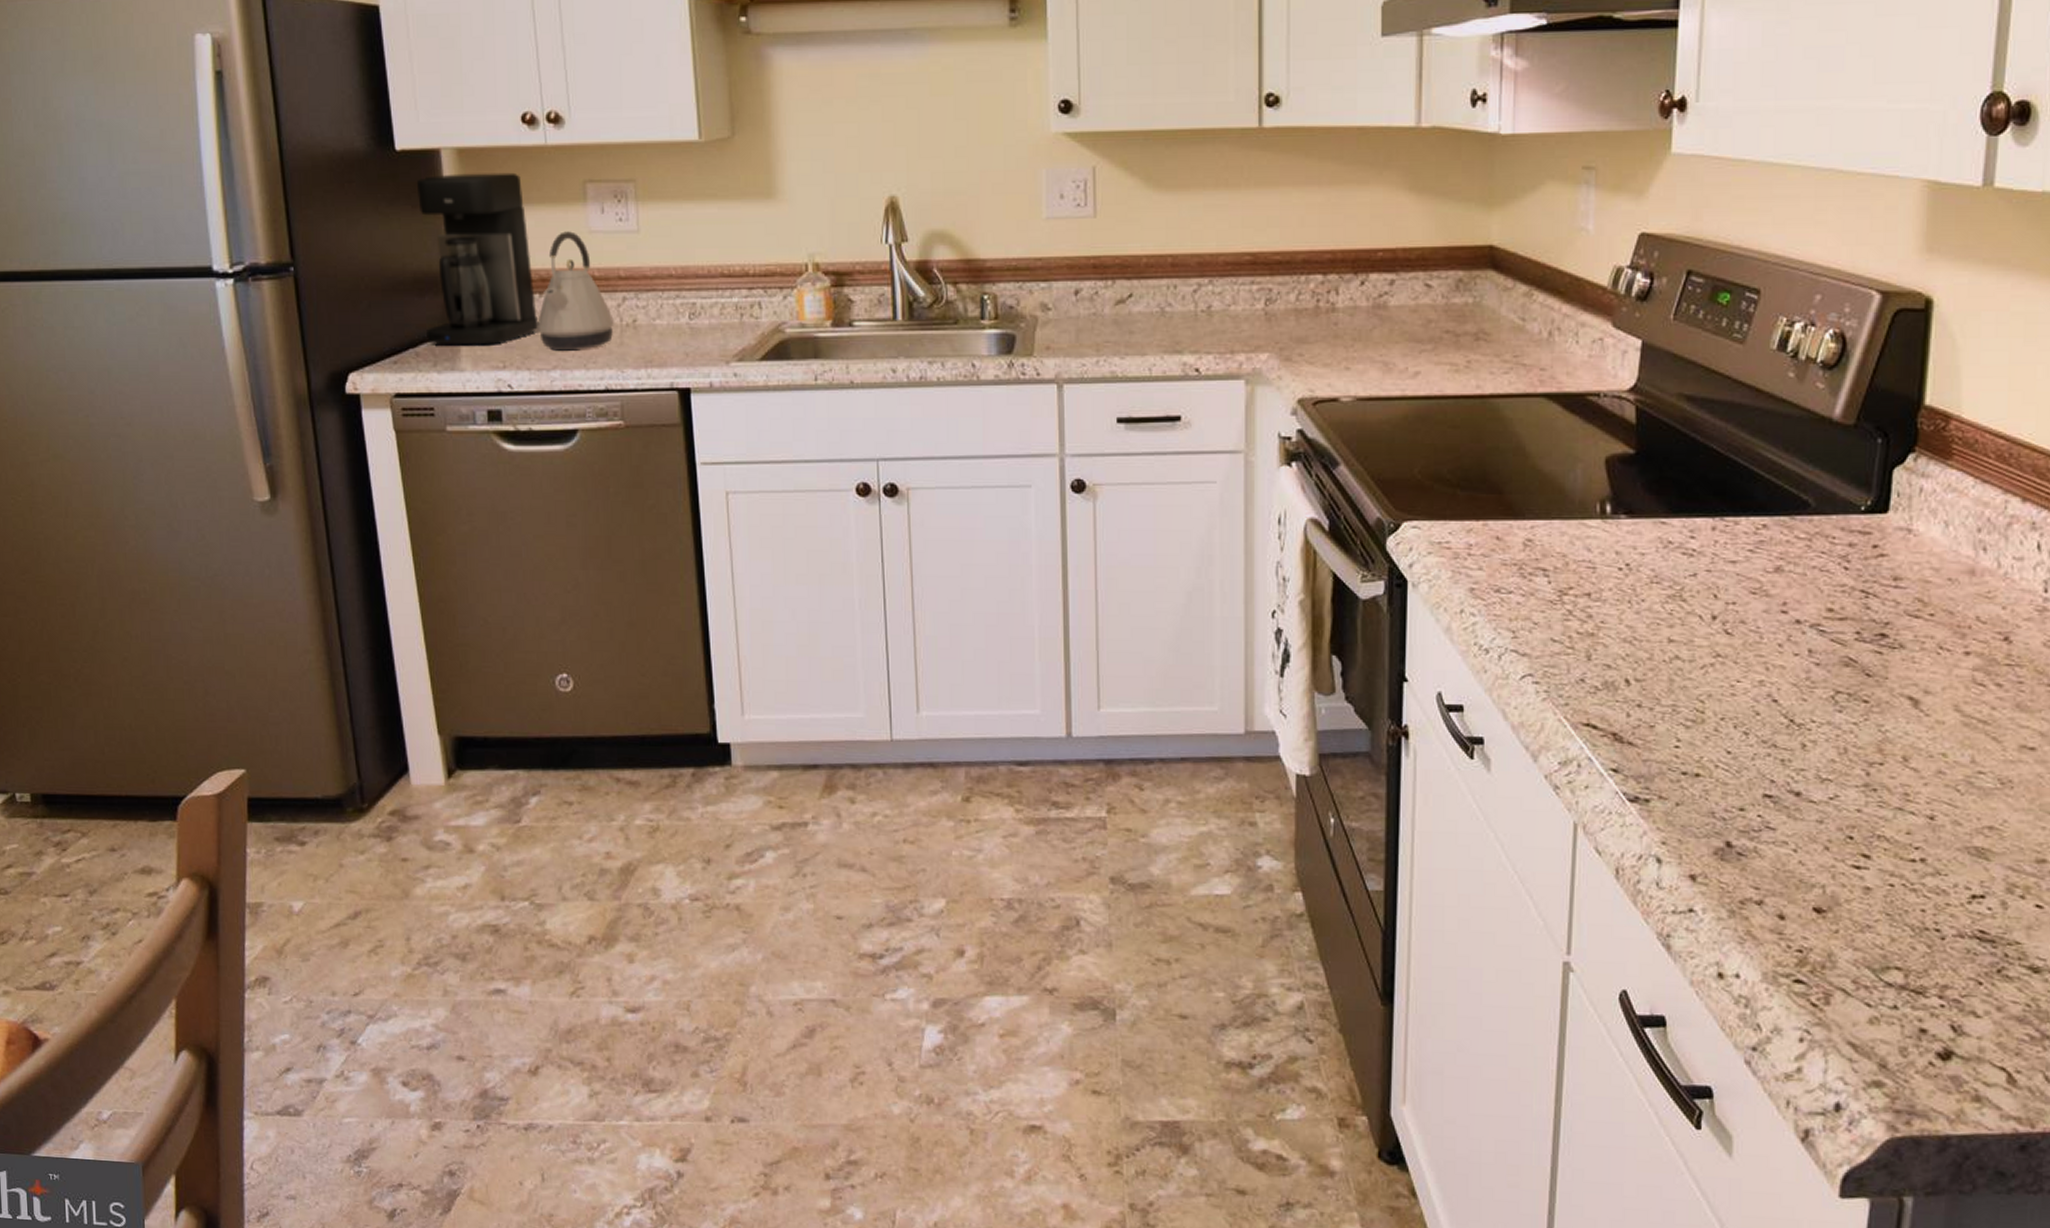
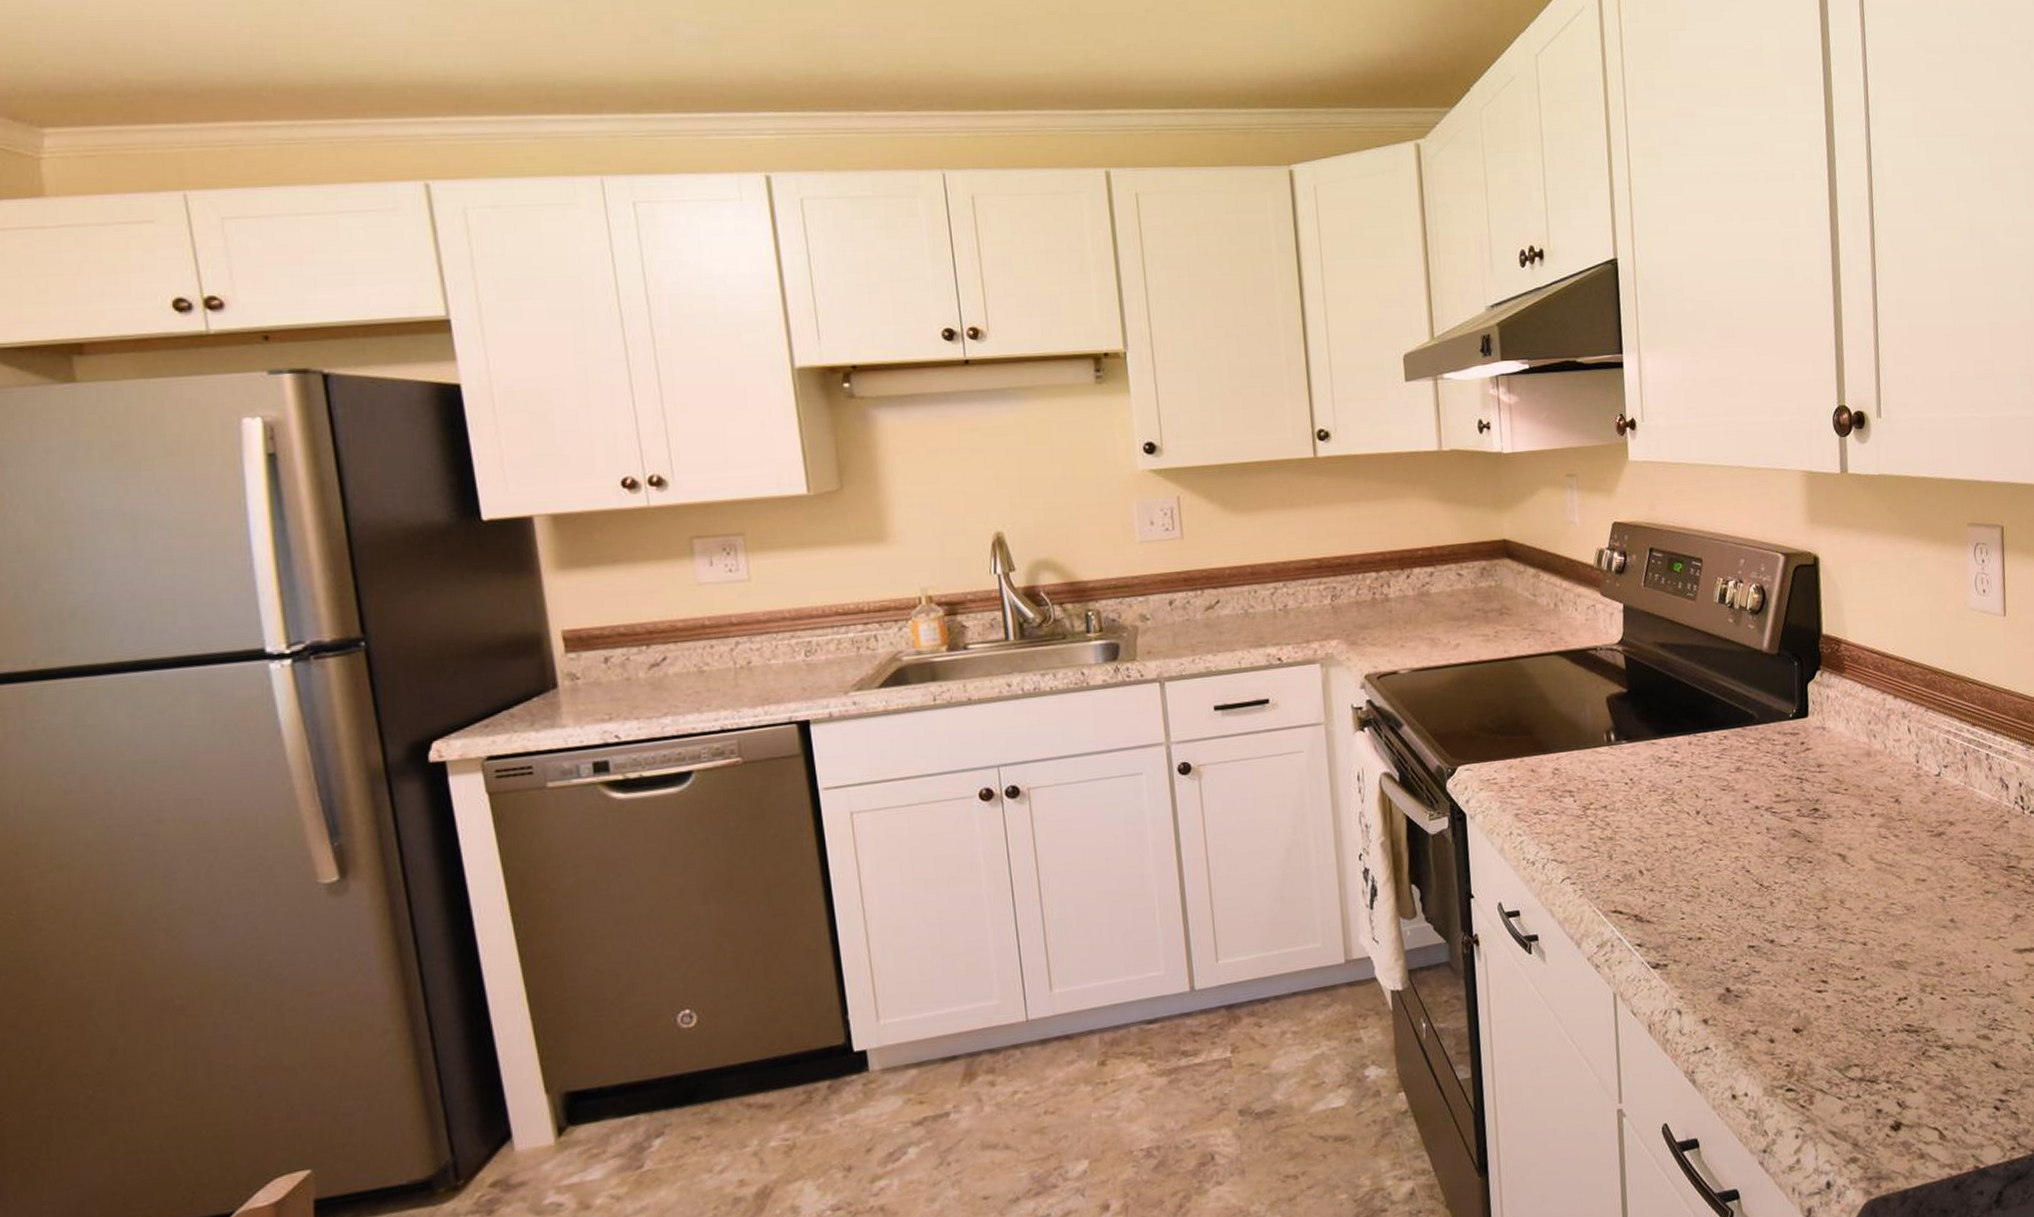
coffee maker: present [416,172,539,346] -> none [506,534,647,705]
kettle: present [536,231,615,351] -> none [644,585,729,698]

